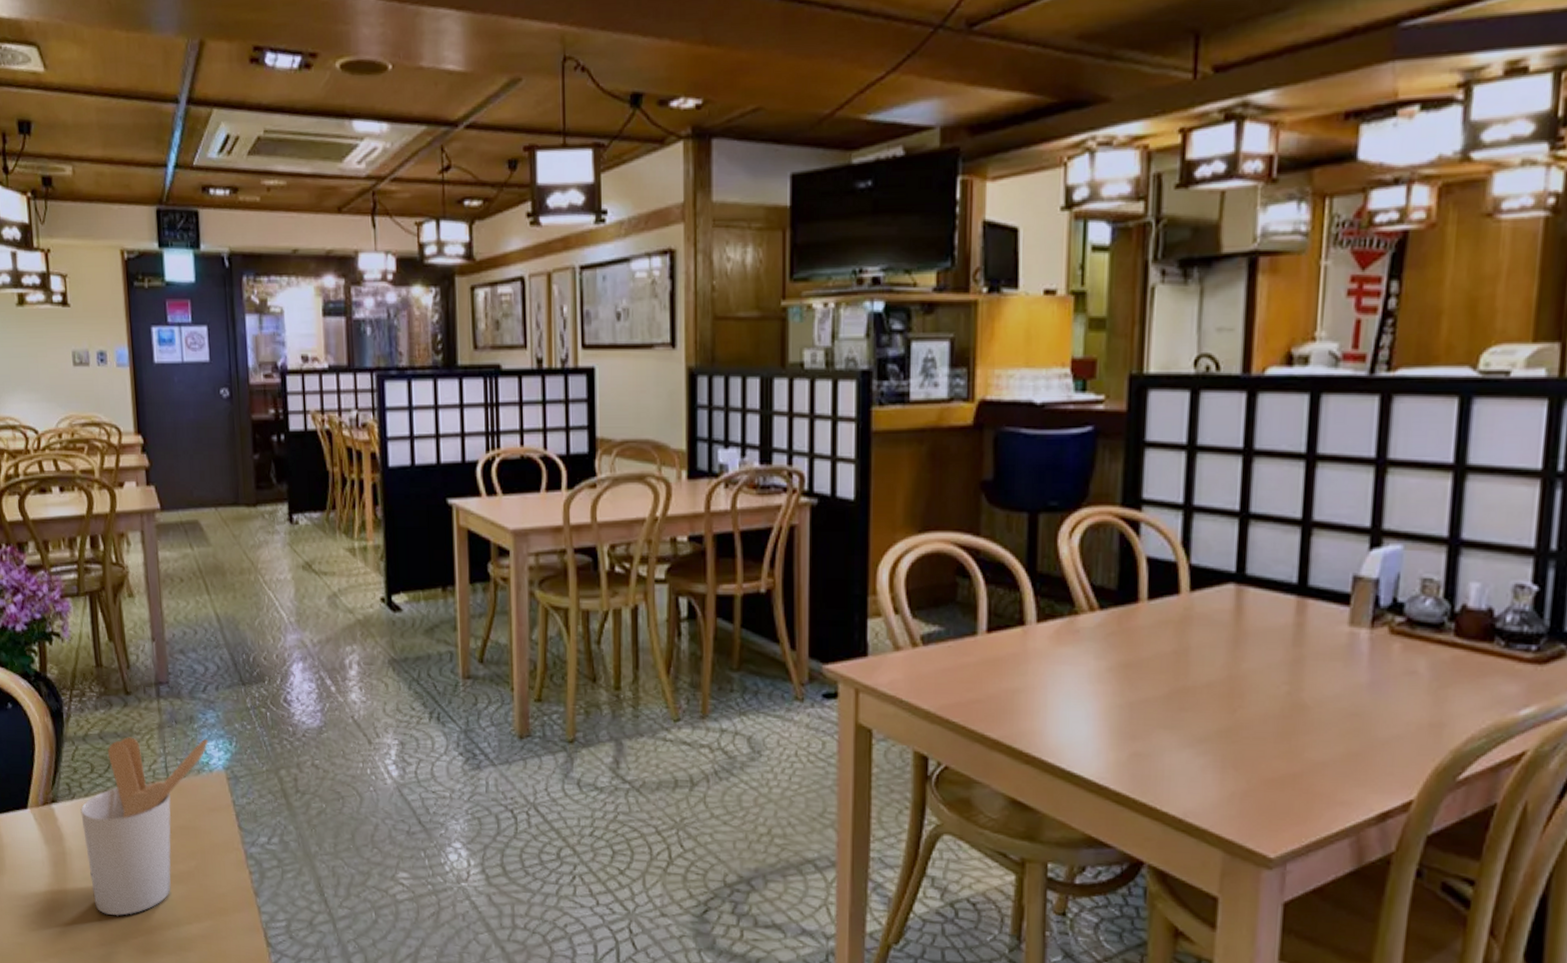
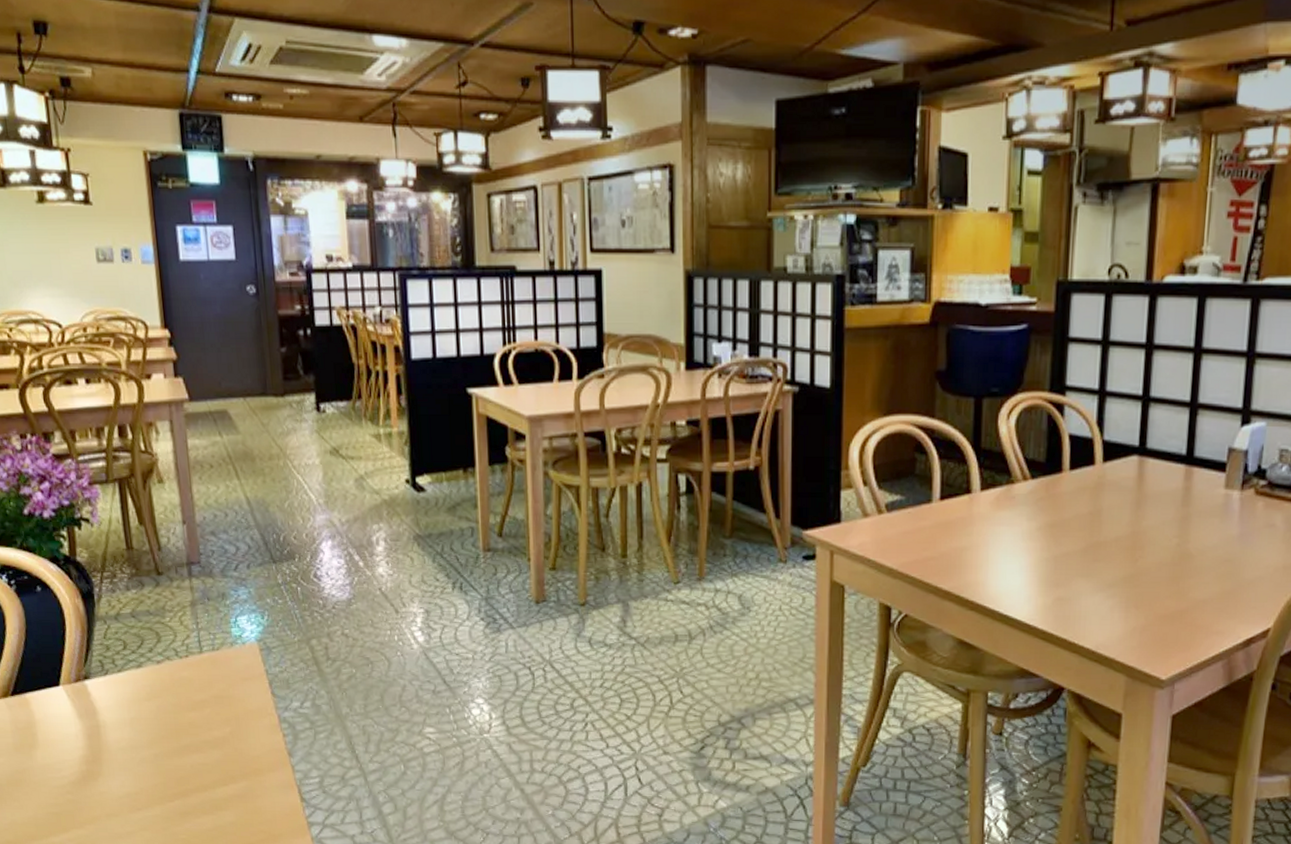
utensil holder: present [80,737,209,916] -> none [114,614,241,782]

